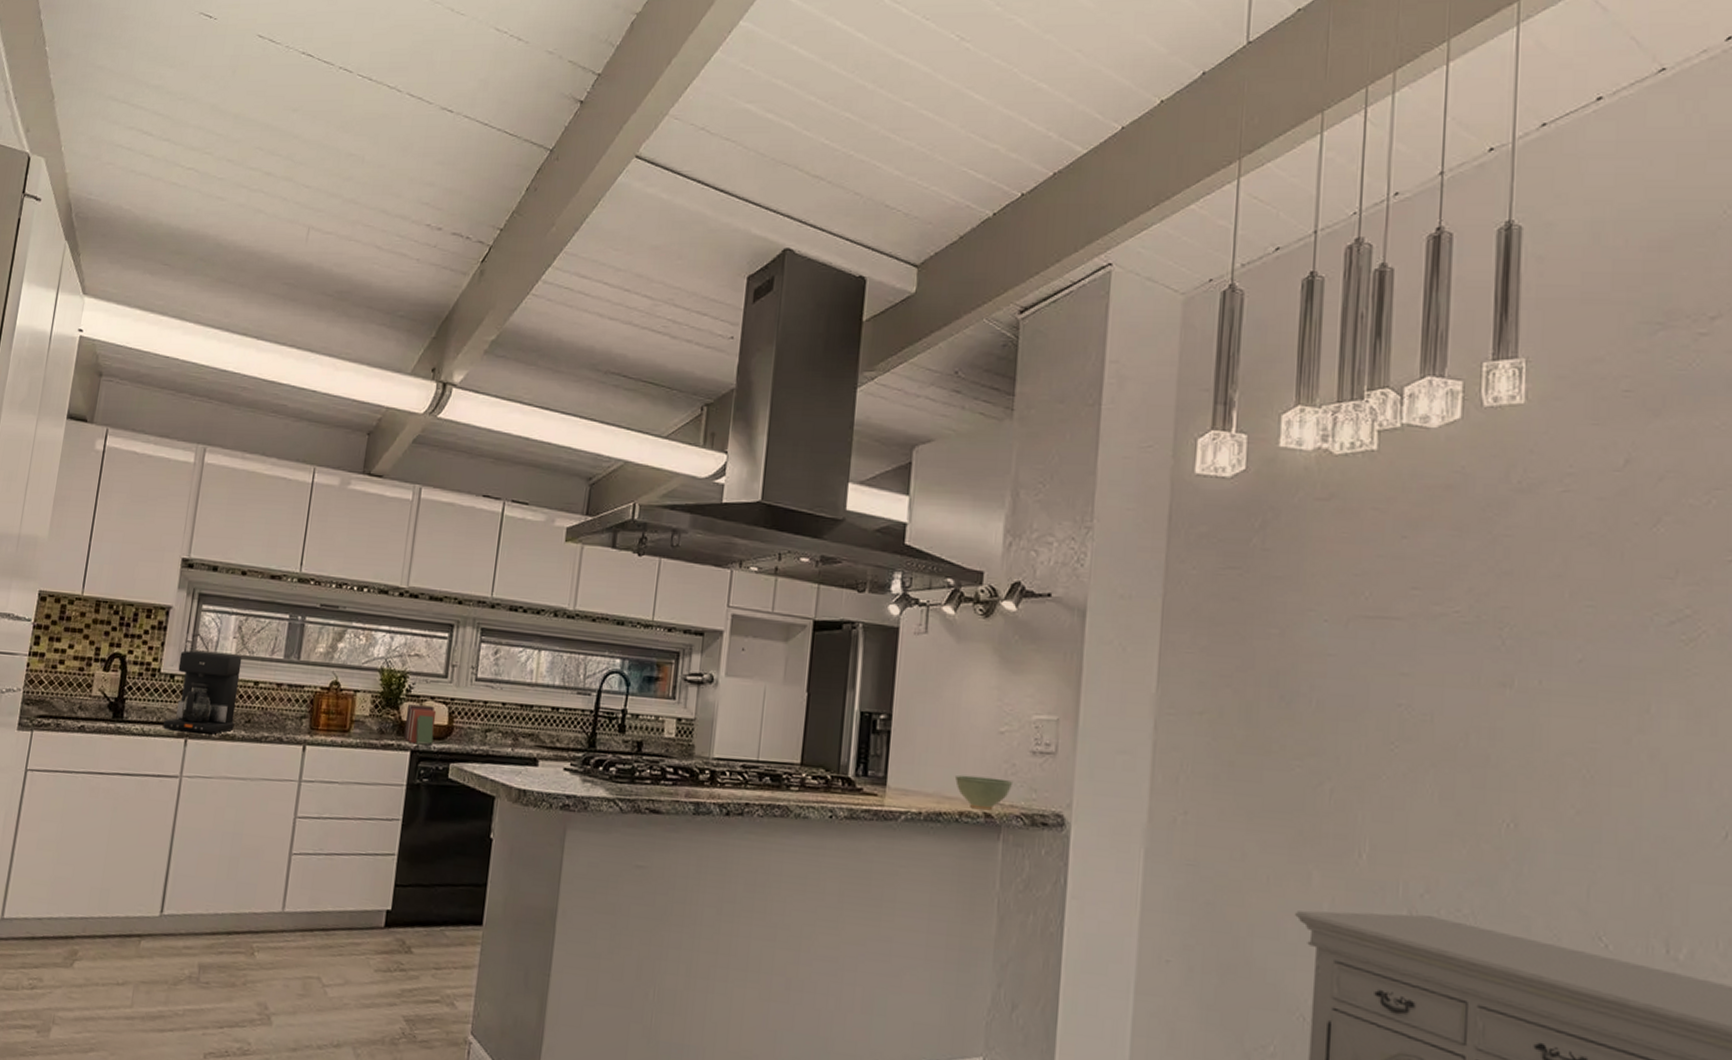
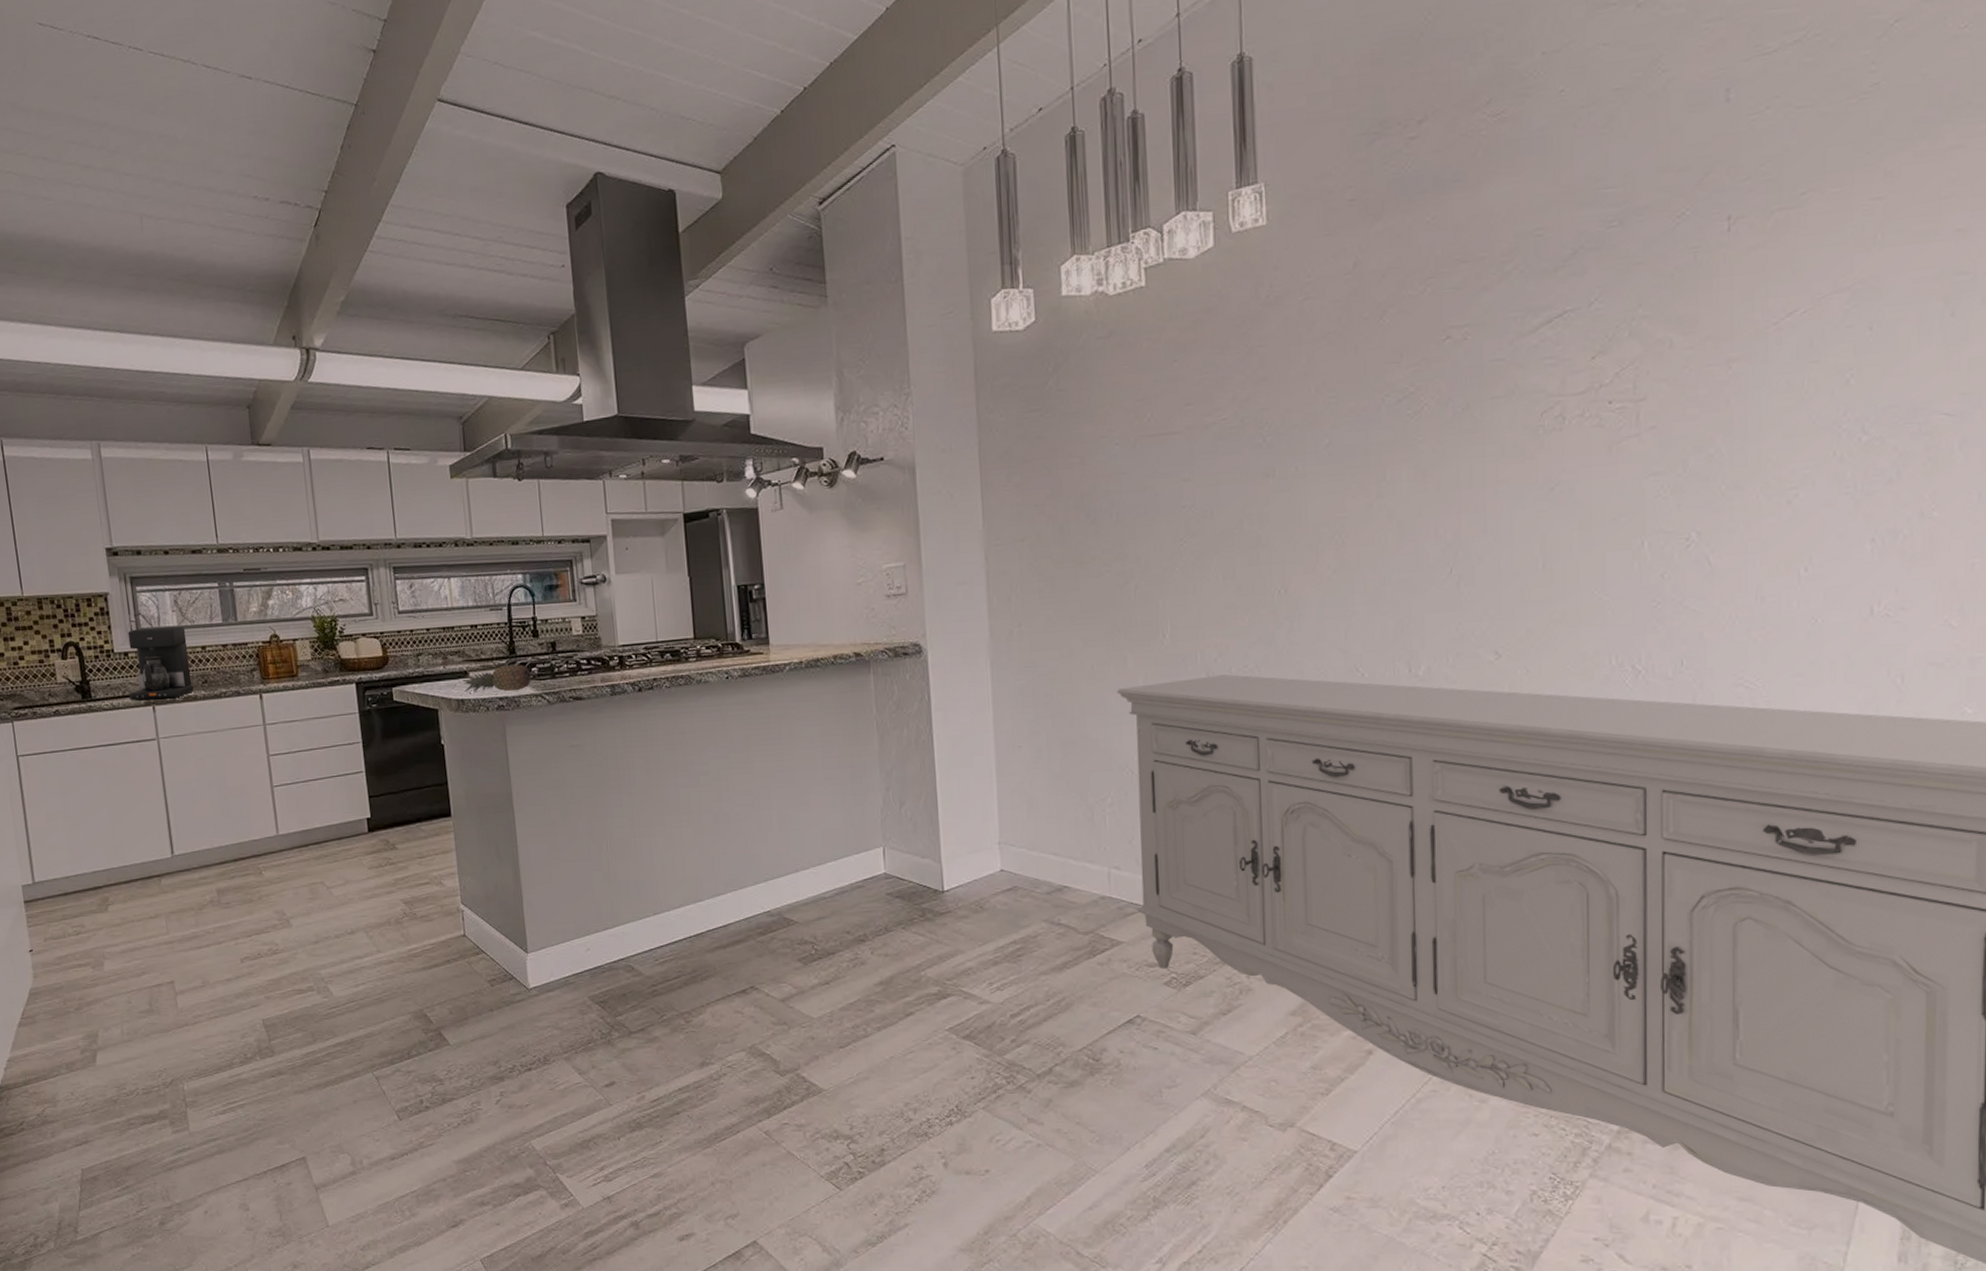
books: present [403,704,437,746] -> none [343,642,373,677]
fruit: none [529,759,608,791] -> present [462,664,532,693]
bowl: present [954,774,1014,811] -> none [825,622,875,652]

